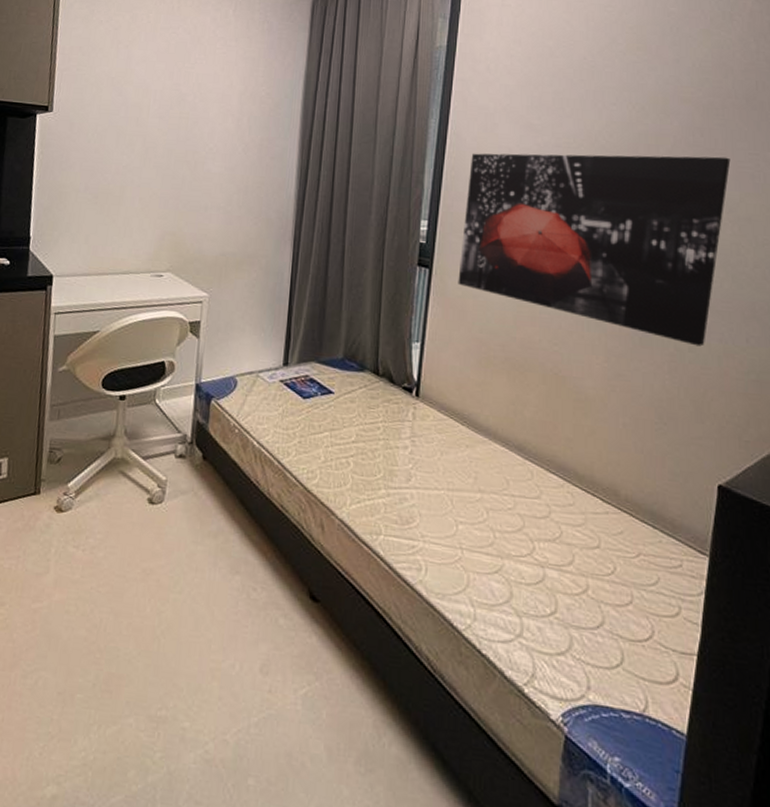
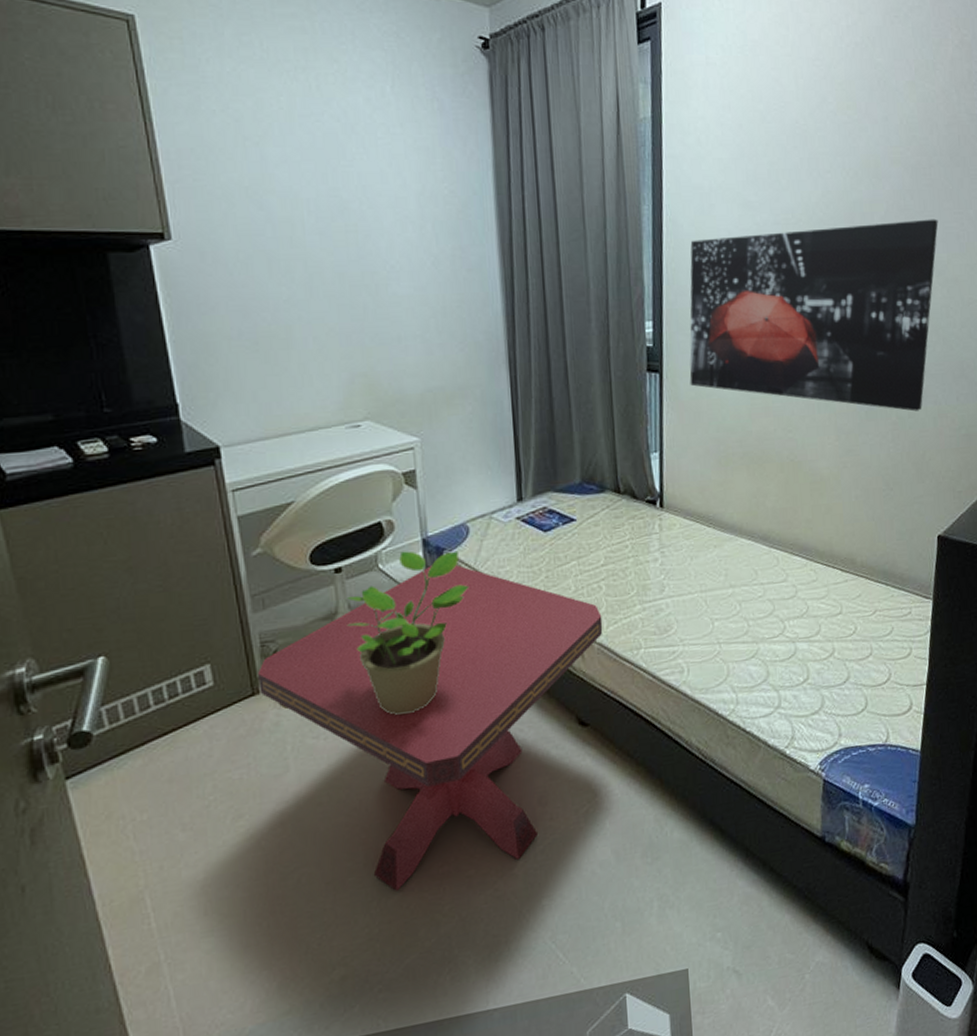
side table: none [40,409,347,727] -> present [258,564,603,891]
potted plant: none [120,391,229,546] -> present [346,551,470,716]

